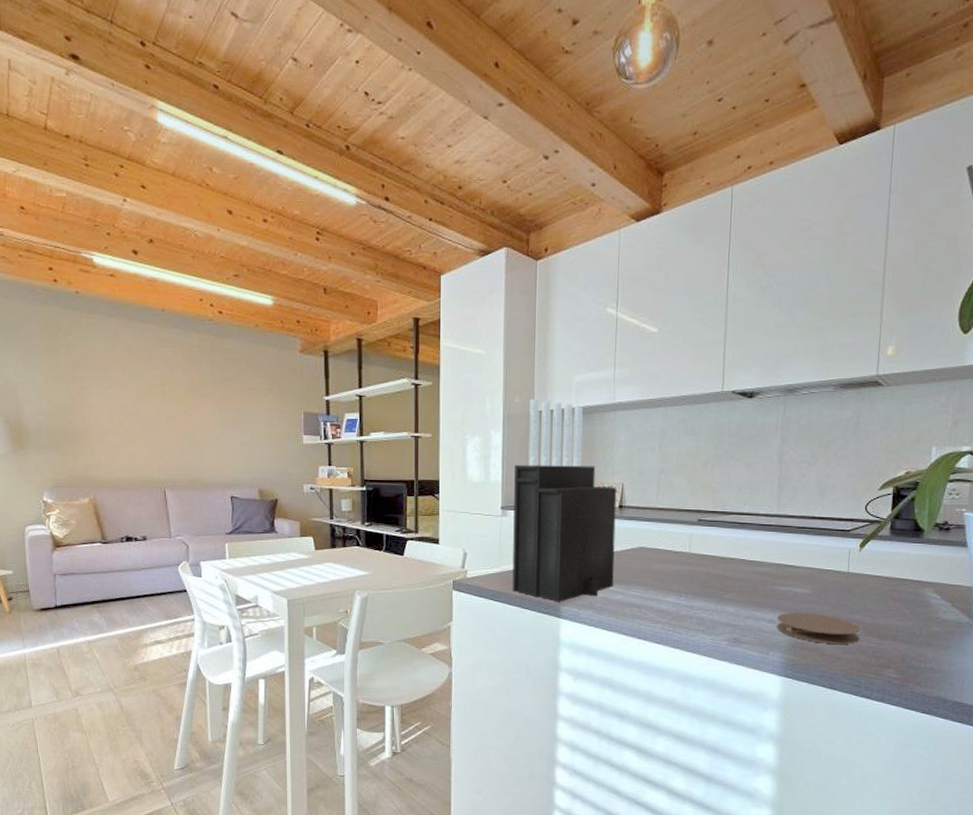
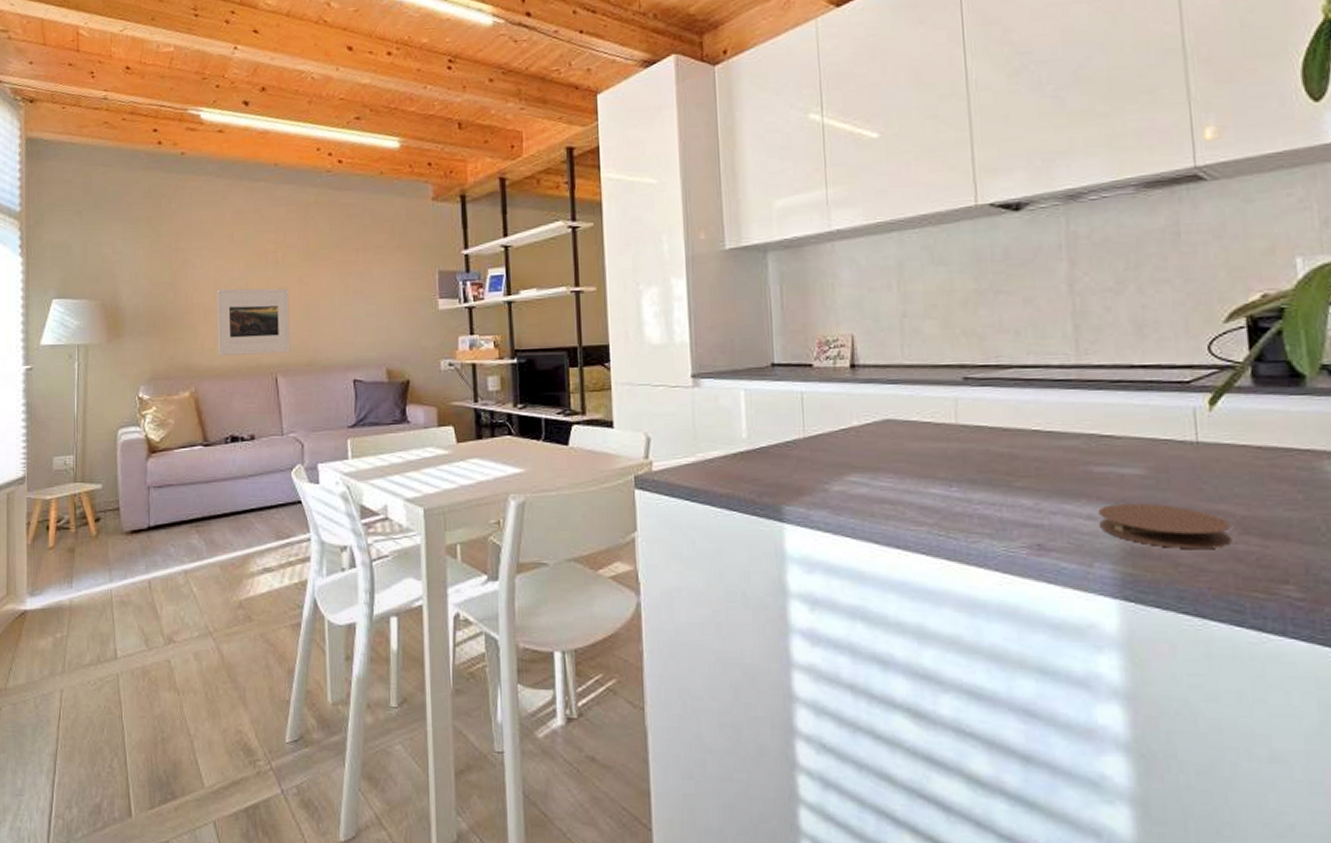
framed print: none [111,414,177,471] -> present [216,288,290,356]
knife block: present [512,399,617,602] -> none [706,234,853,500]

